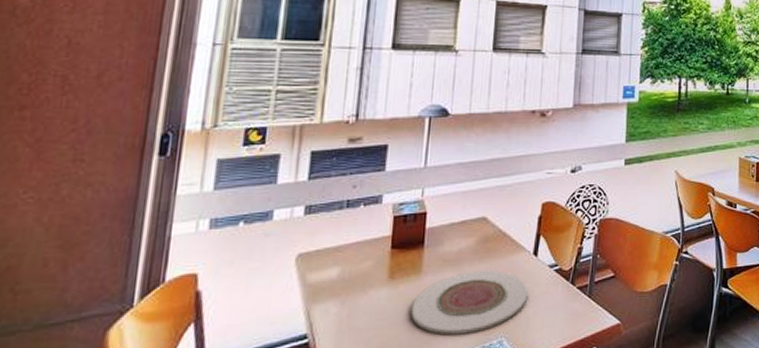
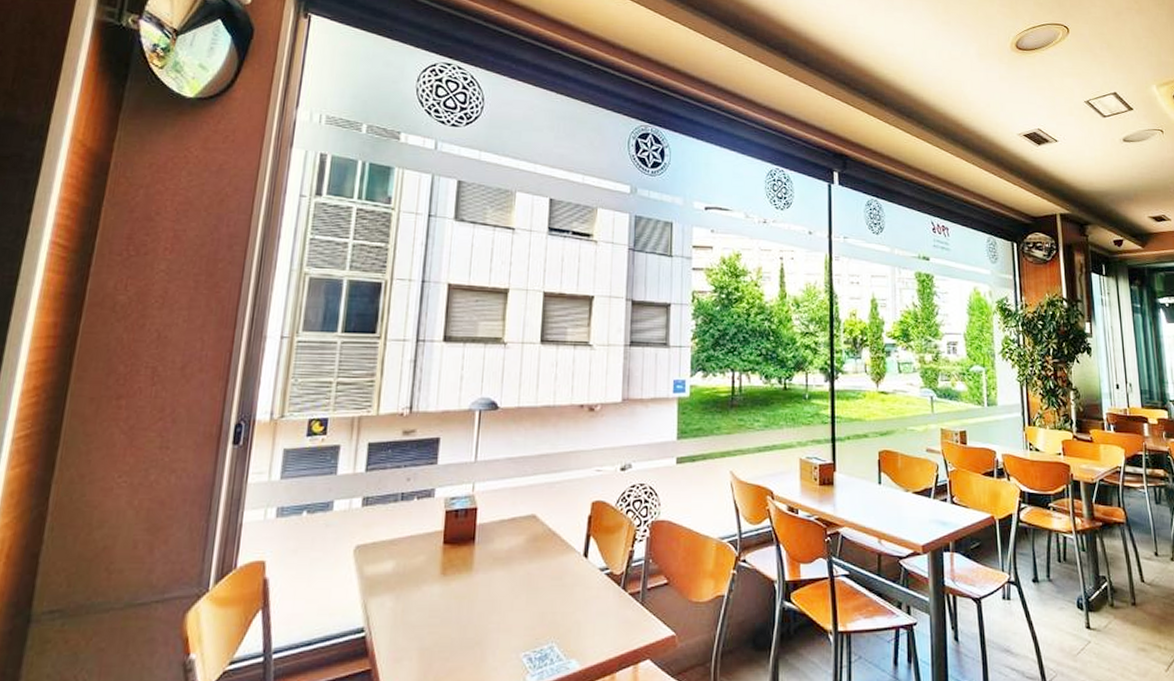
plate: present [410,270,529,336] -> none [462,570,579,637]

